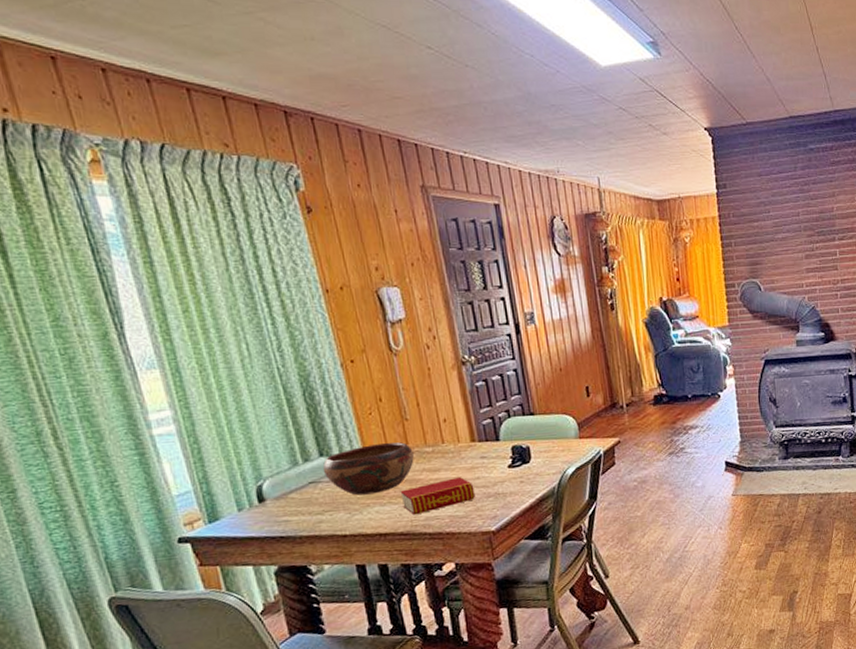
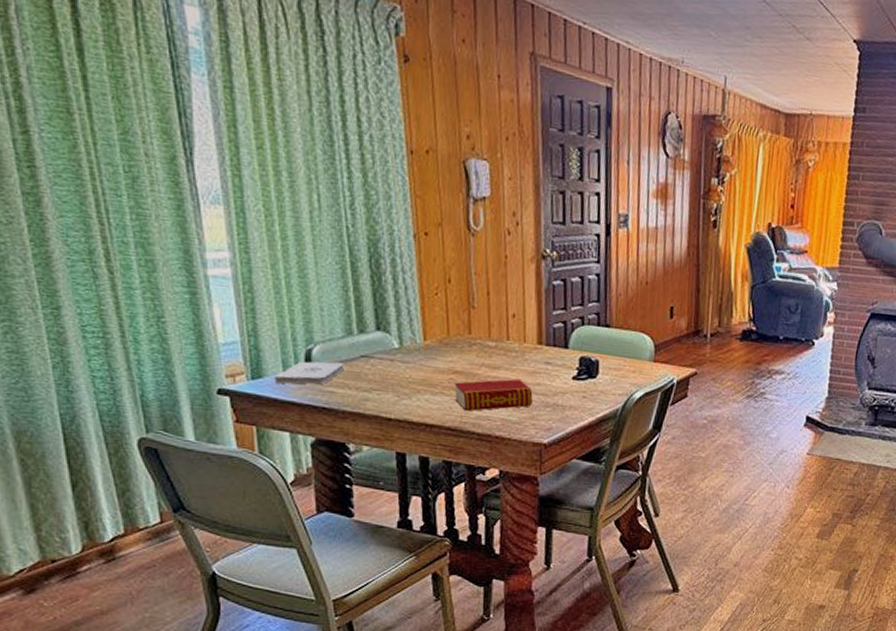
notepad: none [231,492,295,522] -> present [275,361,344,385]
decorative bowl: present [322,442,414,496] -> none [377,327,475,381]

